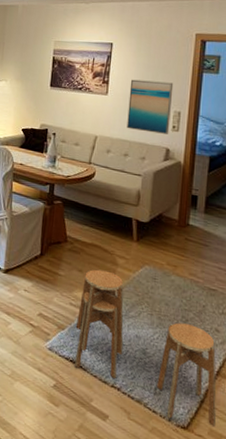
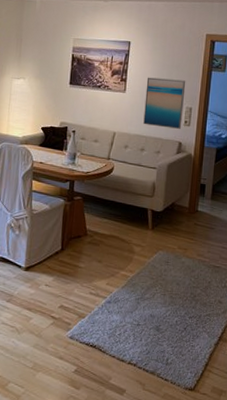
stool: present [75,269,217,427] -> none [94,258,219,384]

